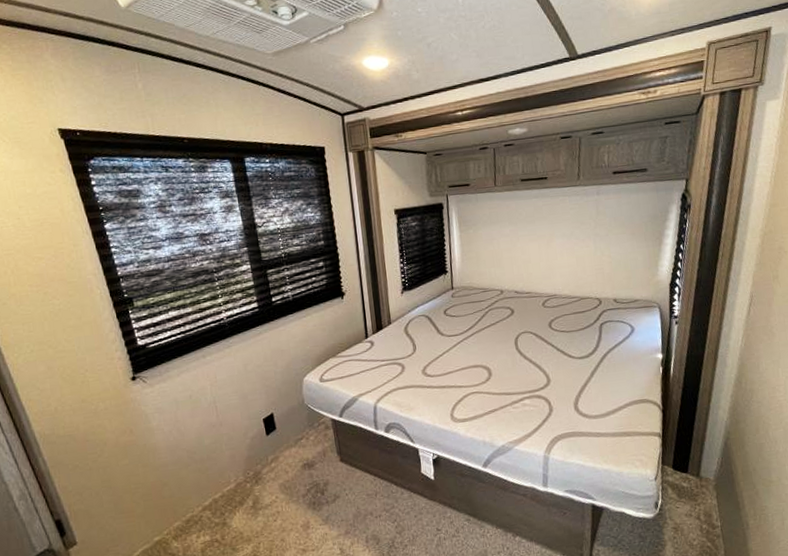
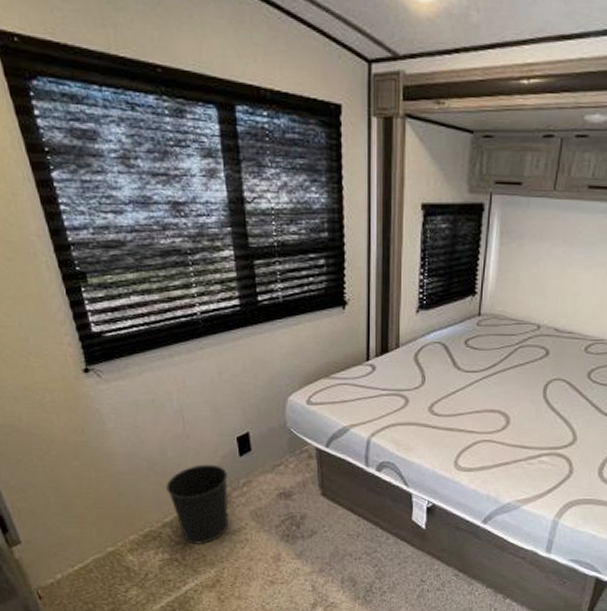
wastebasket: none [204,446,262,523] -> present [166,464,229,544]

